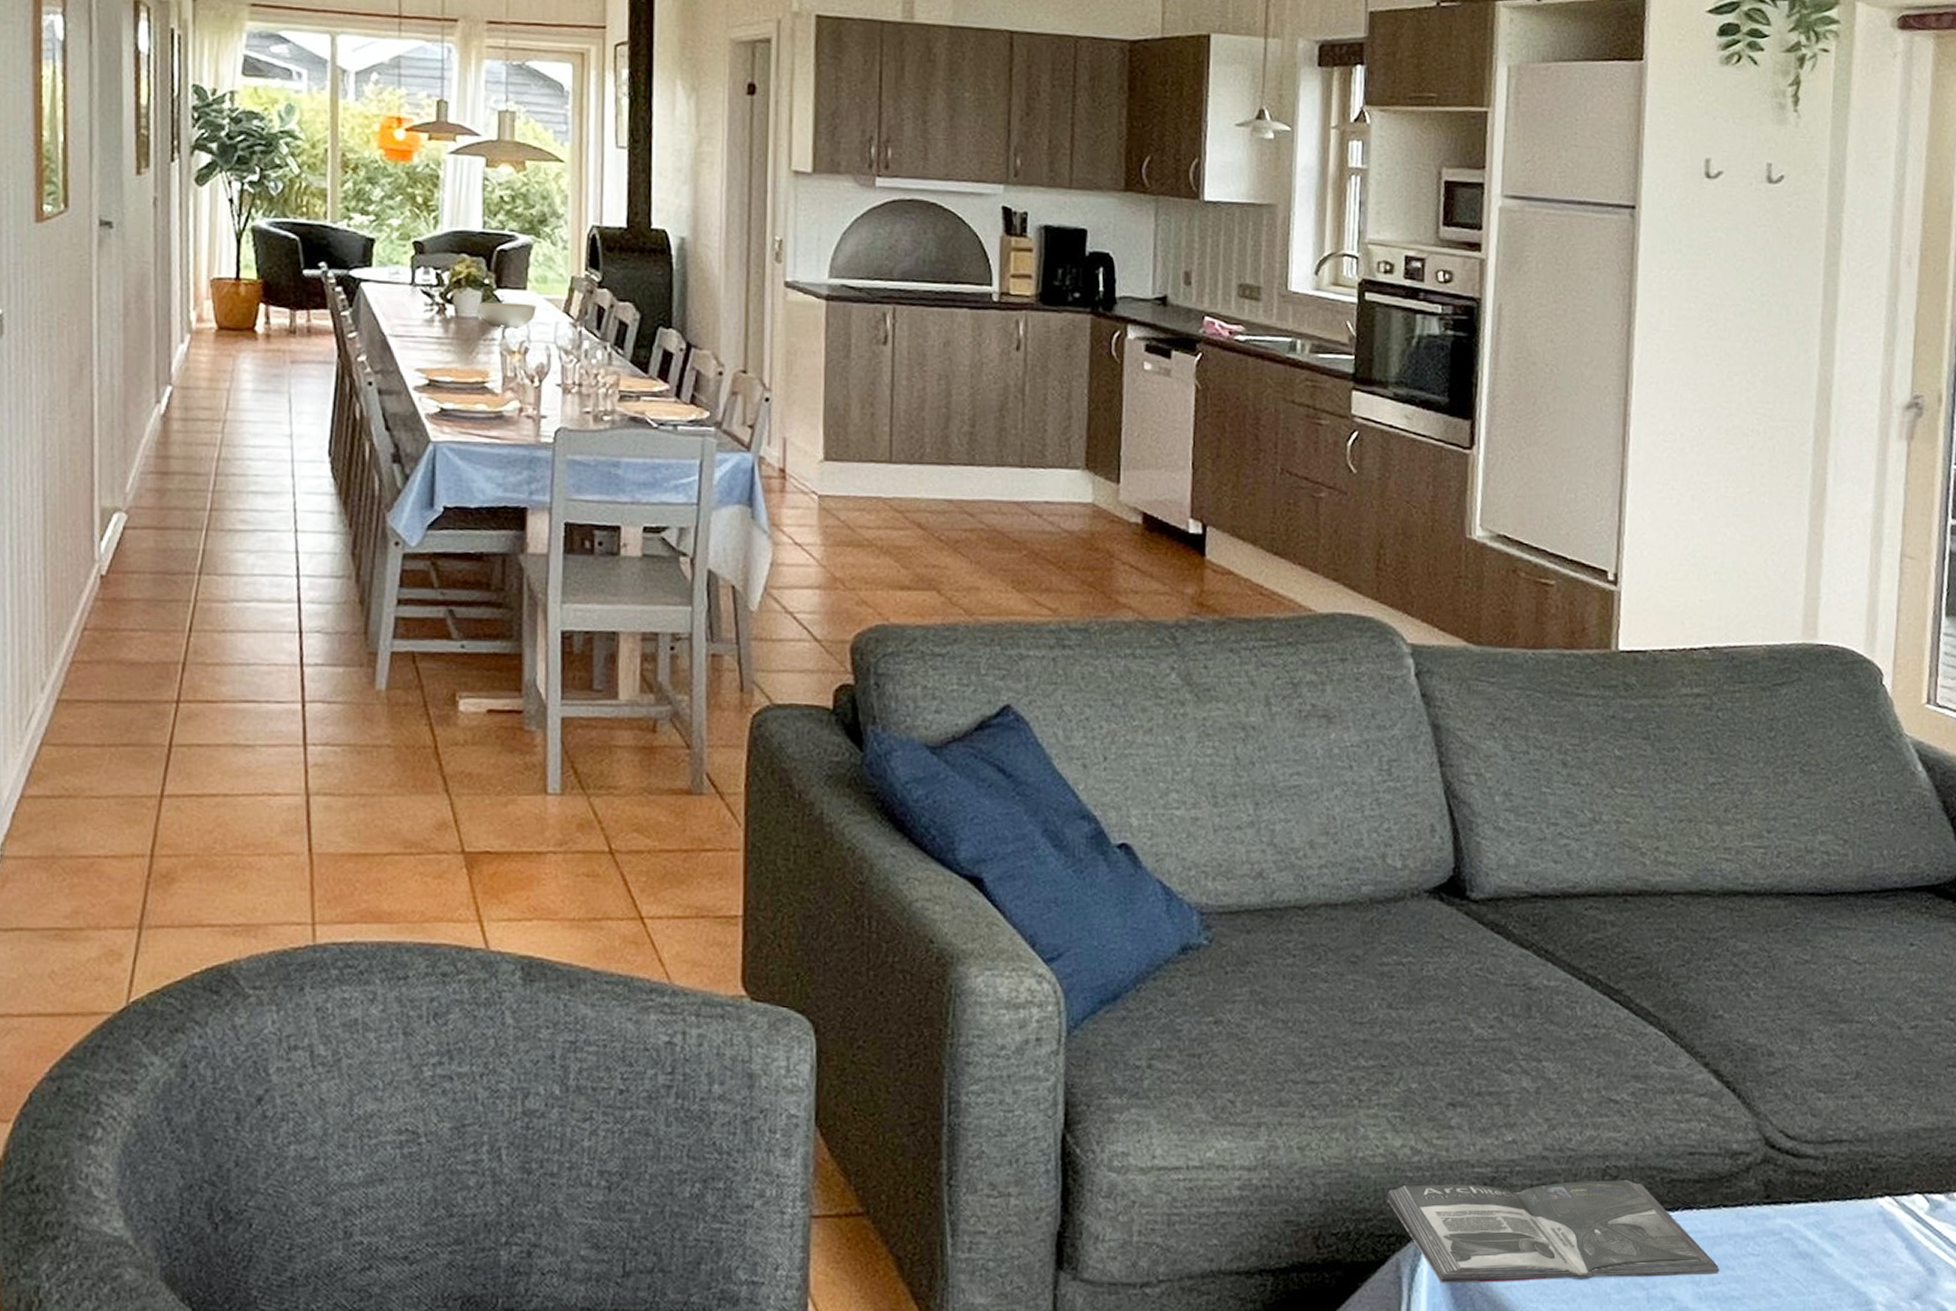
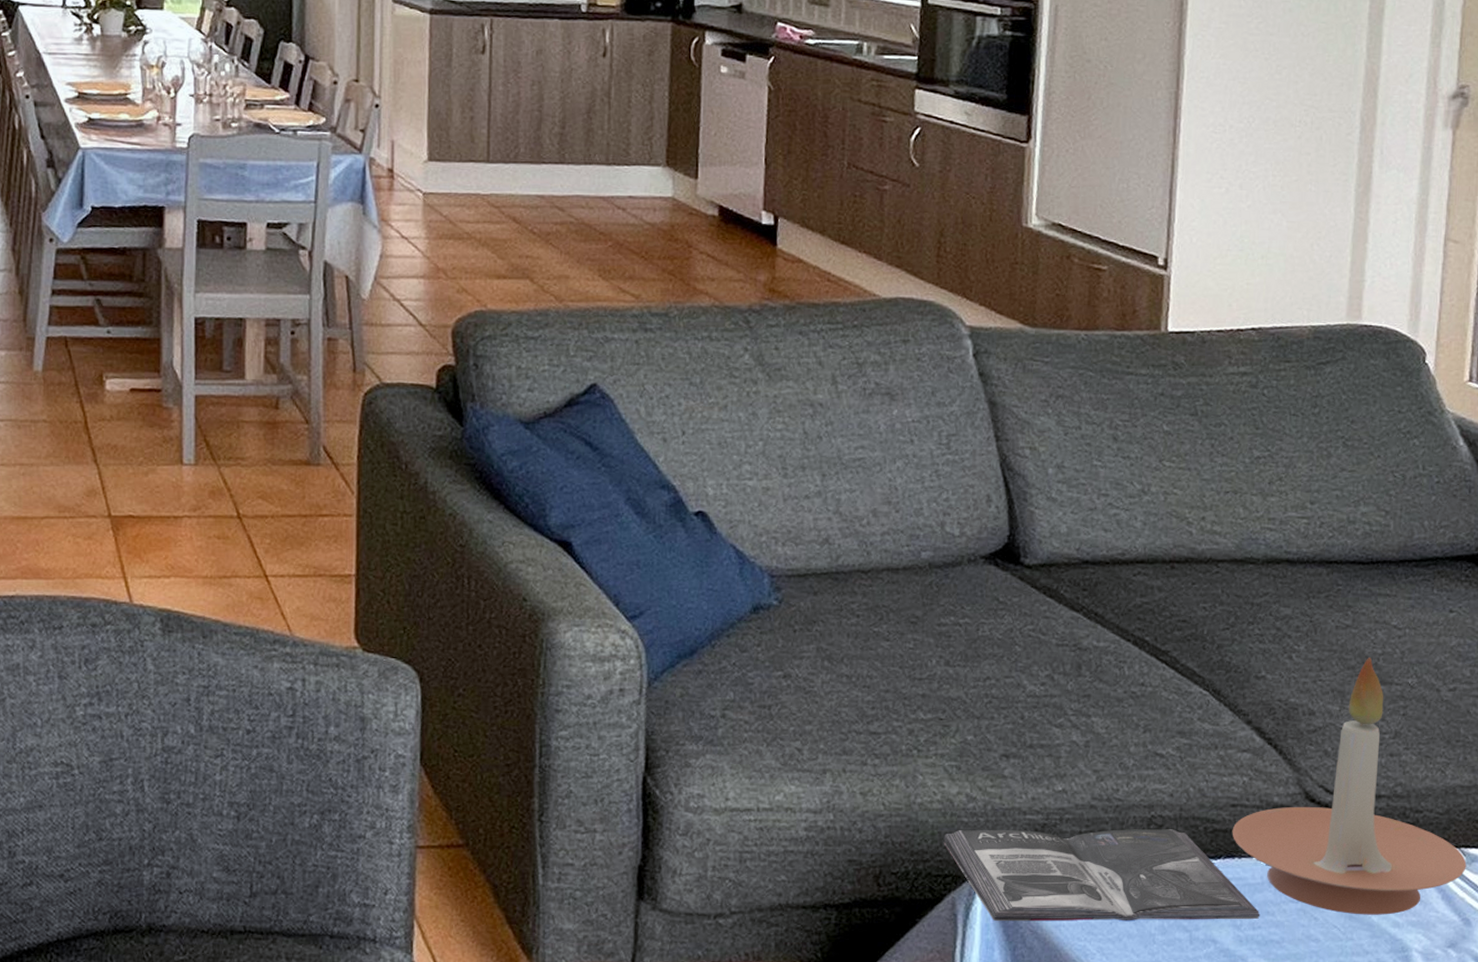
bowl: present [476,301,536,329] -> none [119,21,172,45]
candle holder: none [1689,994,1930,1267] -> present [1232,657,1467,915]

